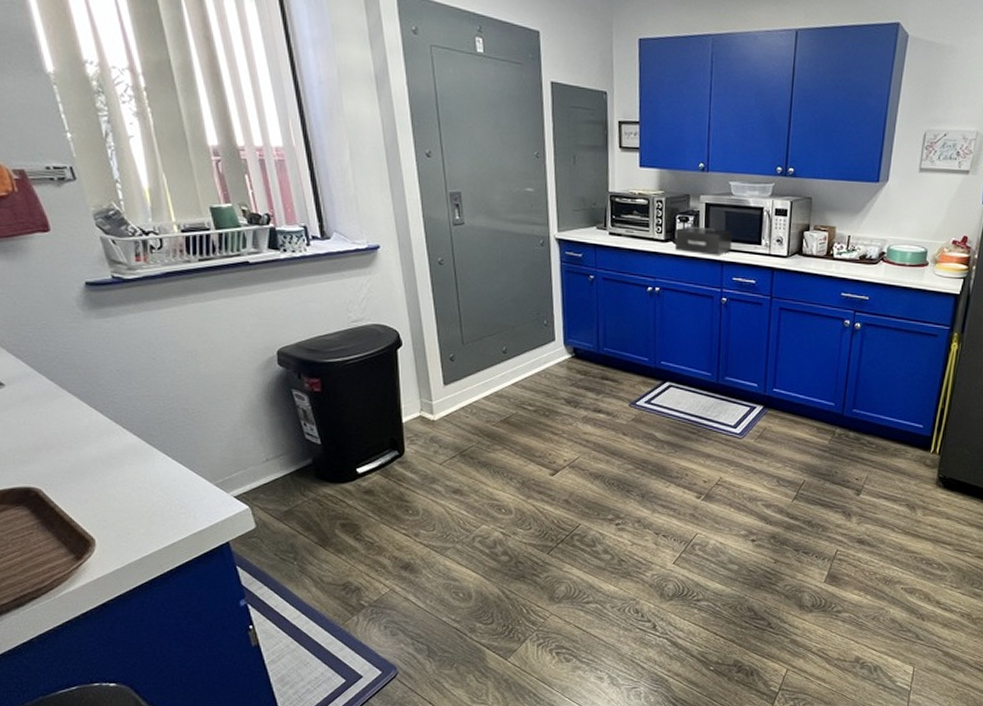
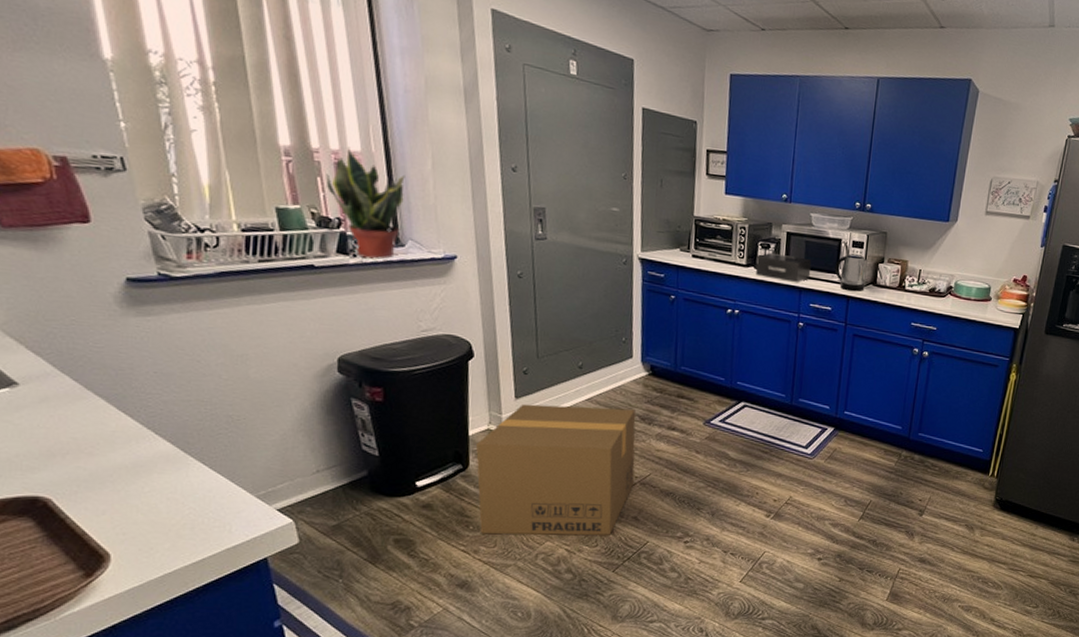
potted plant: none [253,142,326,253] -> present [326,146,405,260]
cardboard box: none [409,390,564,519] -> present [475,404,636,536]
kettle: none [757,222,792,263] -> present [834,253,868,293]

